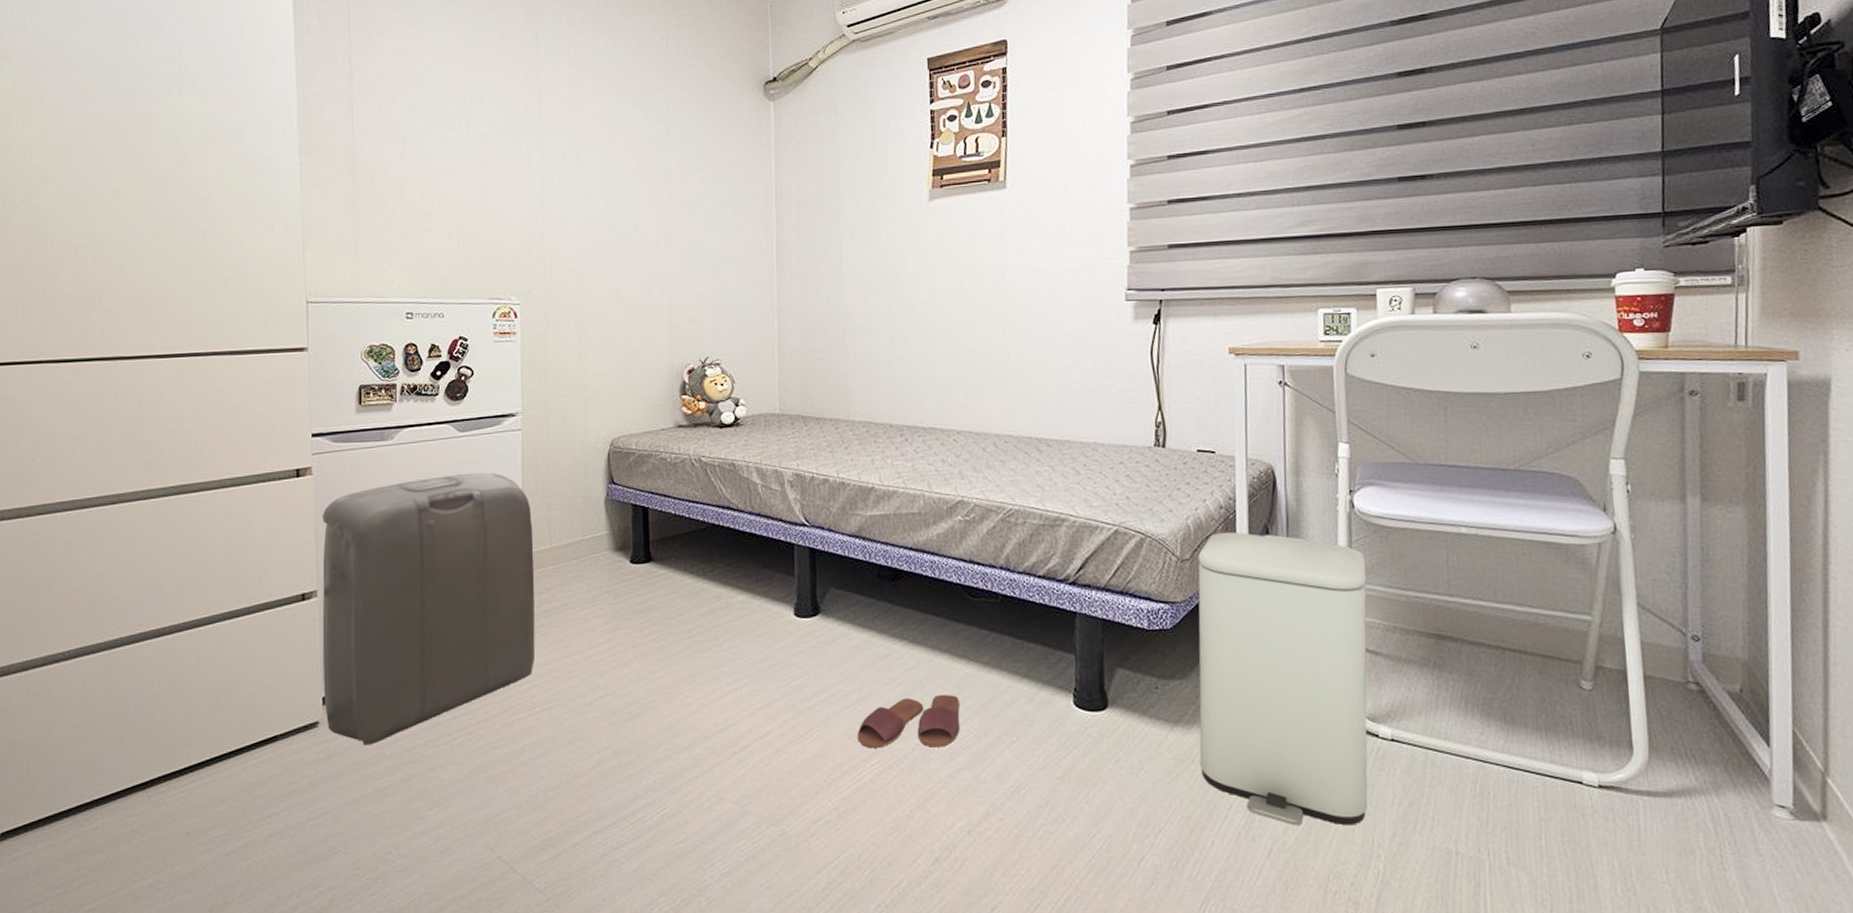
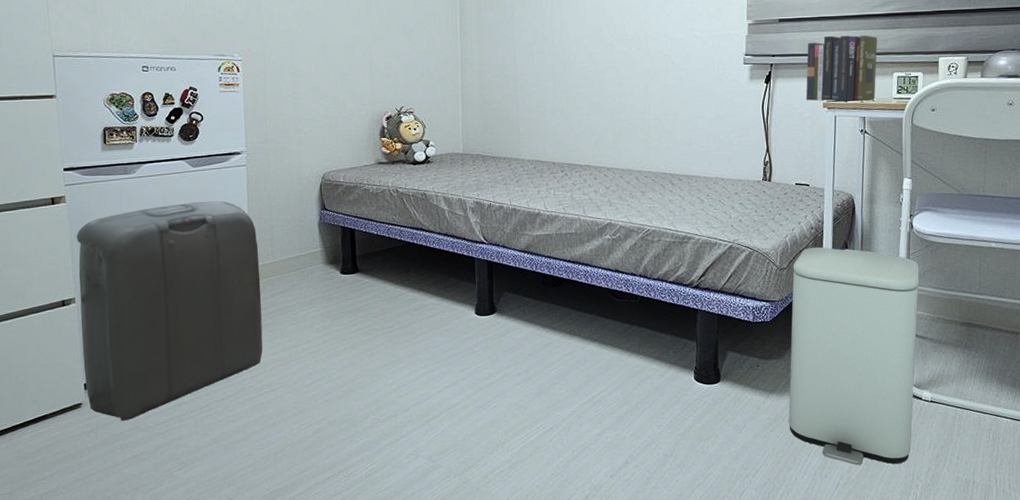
slippers: present [857,695,960,748] -> none [525,373,606,415]
books: none [1205,262,1296,346] -> present [805,35,878,102]

